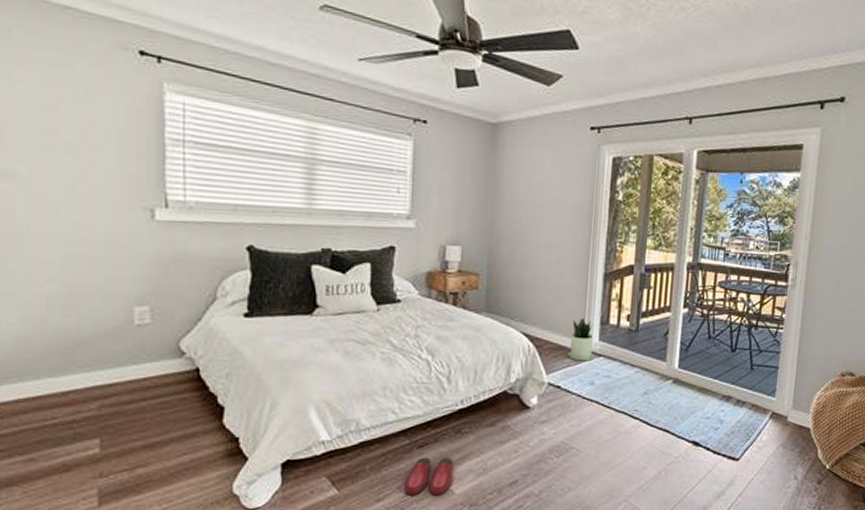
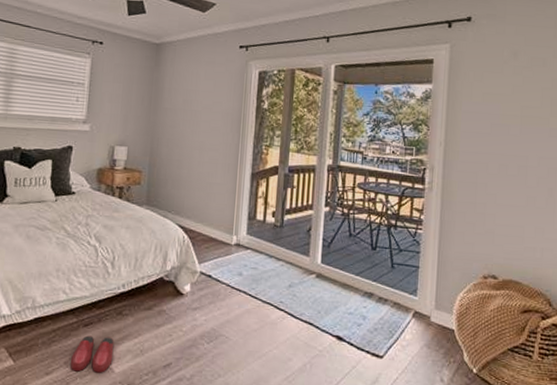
planter: present [568,318,594,361] -> none [218,213,242,253]

